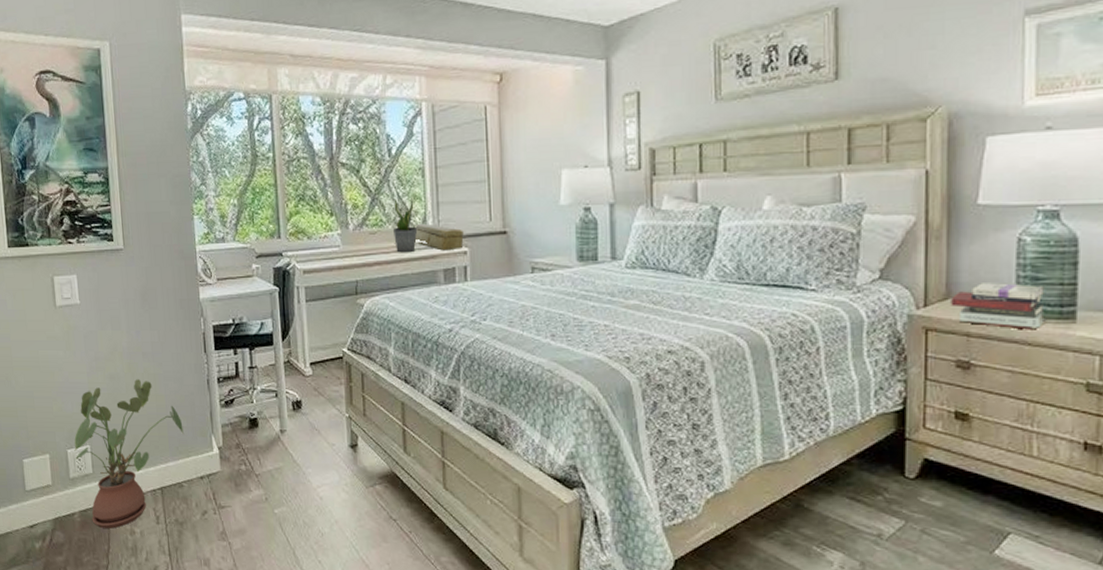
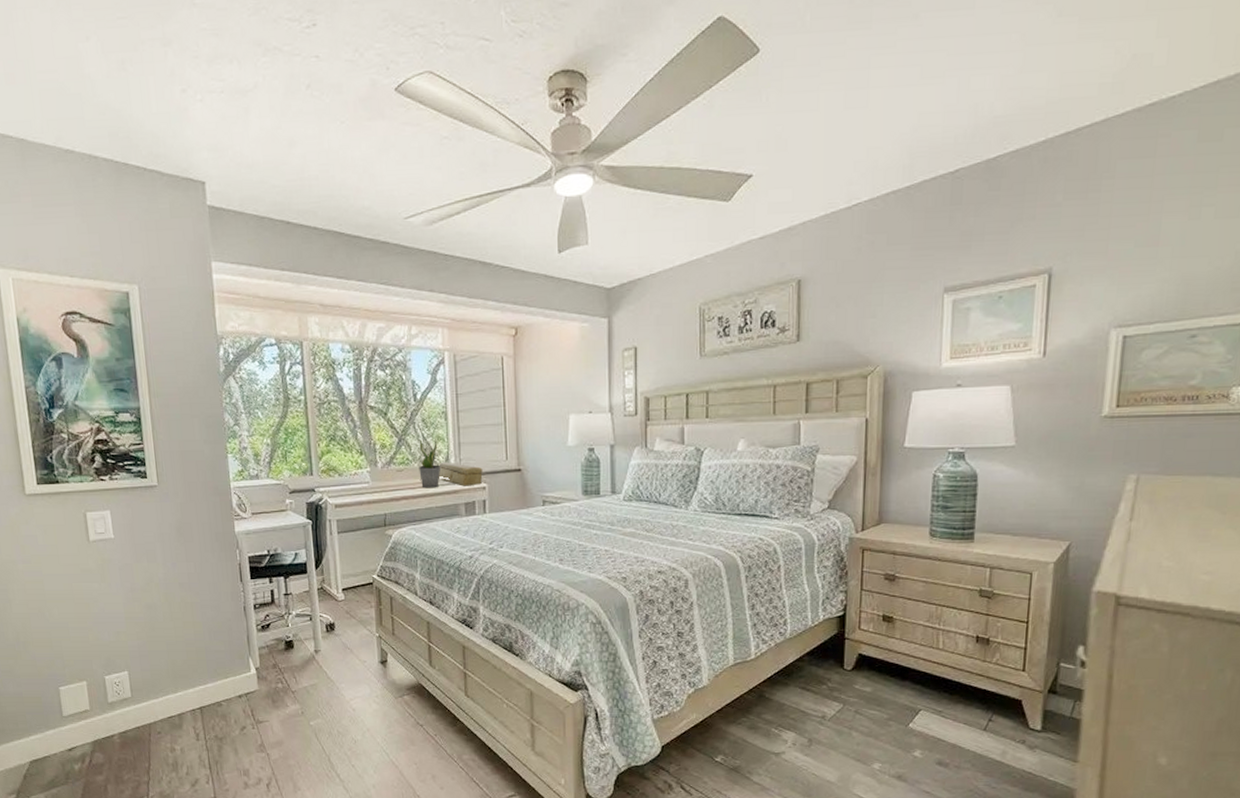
house plant: present [74,379,184,529] -> none [112,608,222,747]
books: present [951,283,1047,330] -> none [882,511,953,549]

